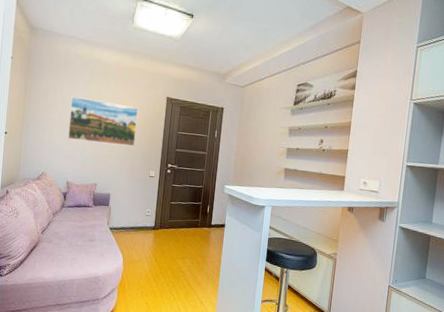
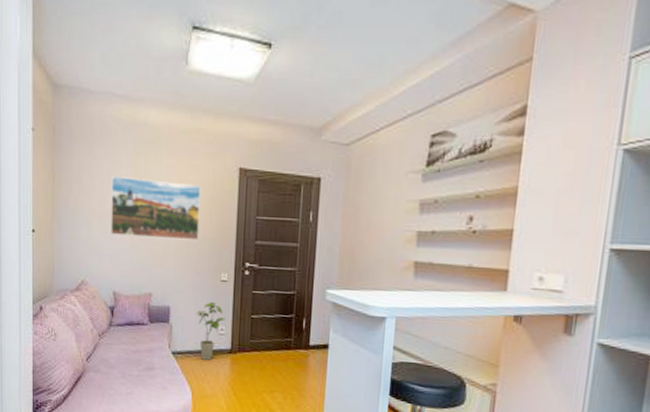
house plant: none [130,191,152,235] -> present [196,301,227,360]

